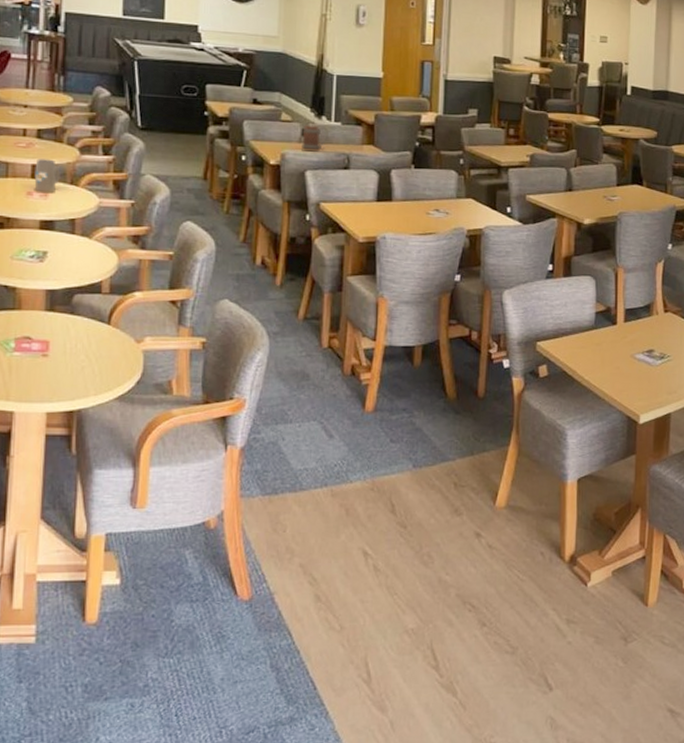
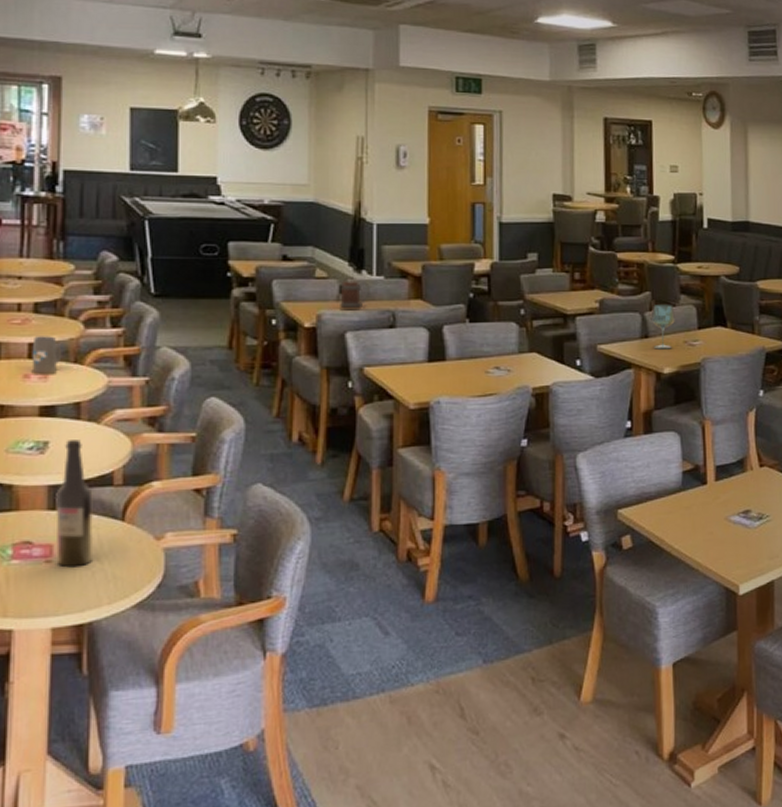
beer bottle: none [52,251,84,362] -> present [55,440,94,568]
wine glass: none [575,162,597,203] -> present [650,305,675,349]

